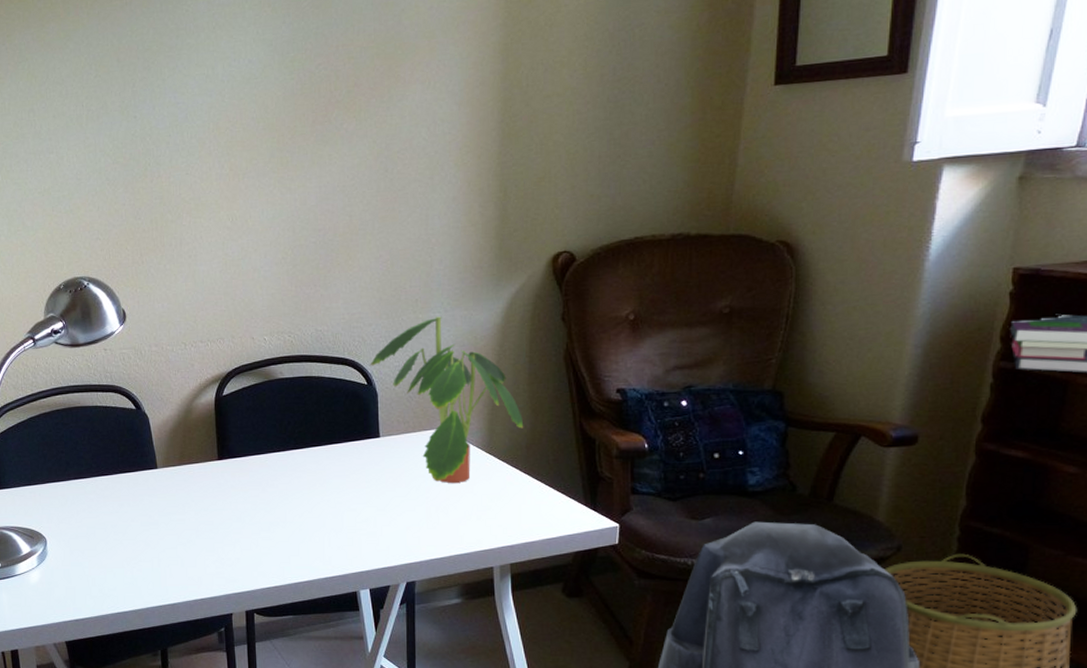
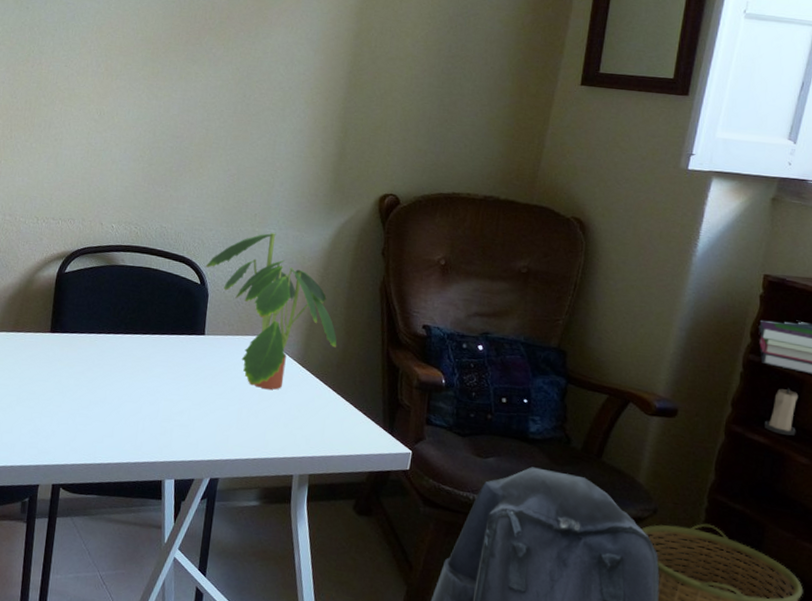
candle: none [1021,391,1062,446] -> present [763,387,799,436]

